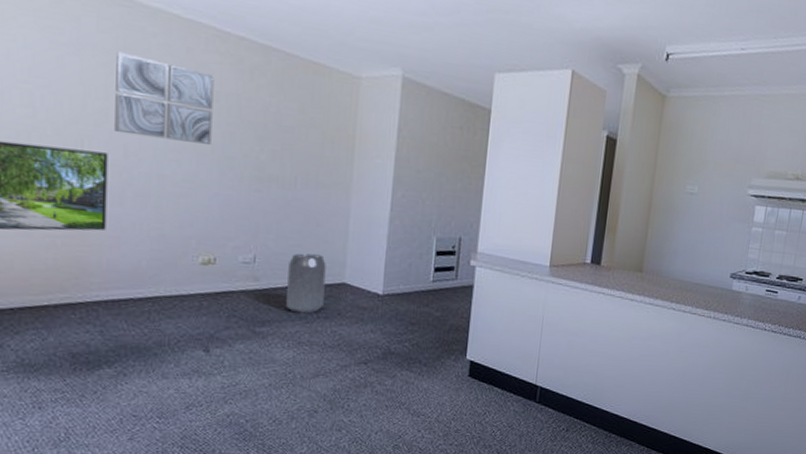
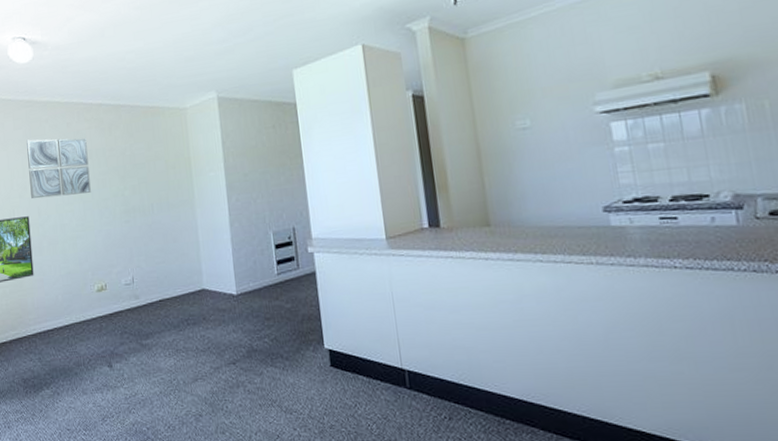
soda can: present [286,253,326,314] -> none [158,267,191,323]

